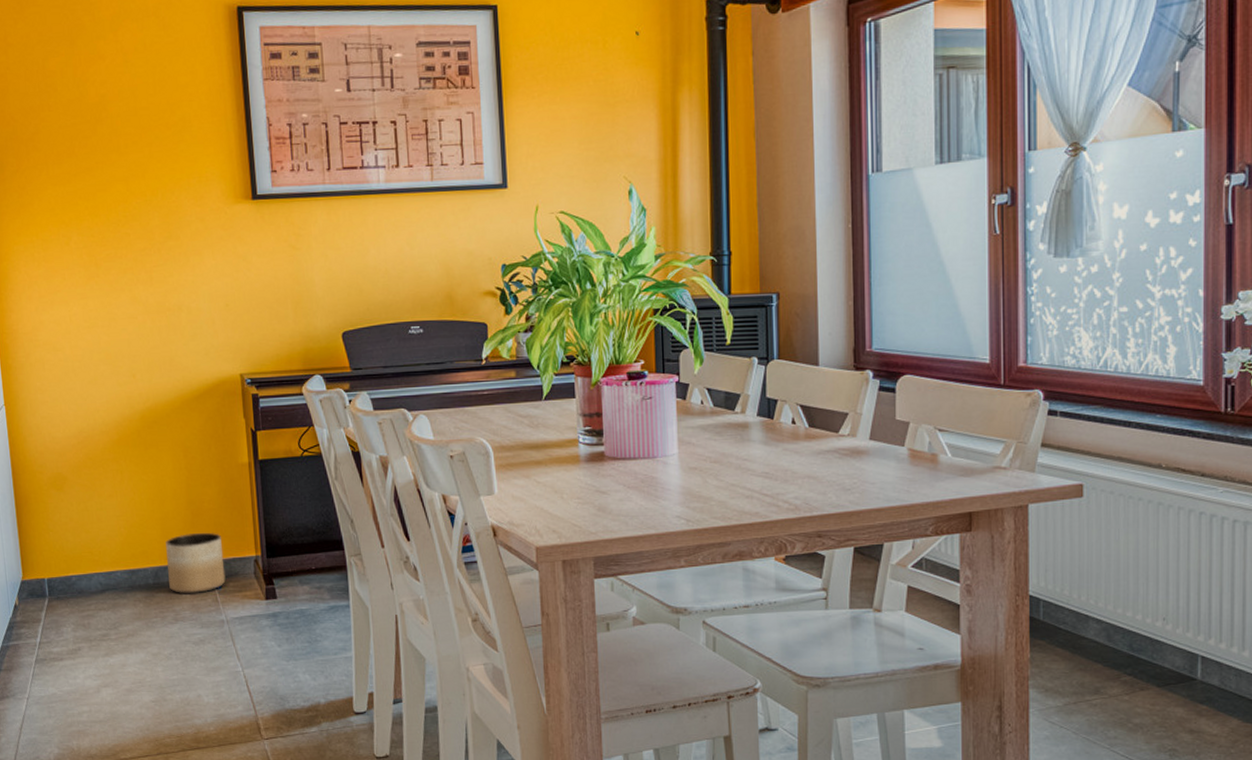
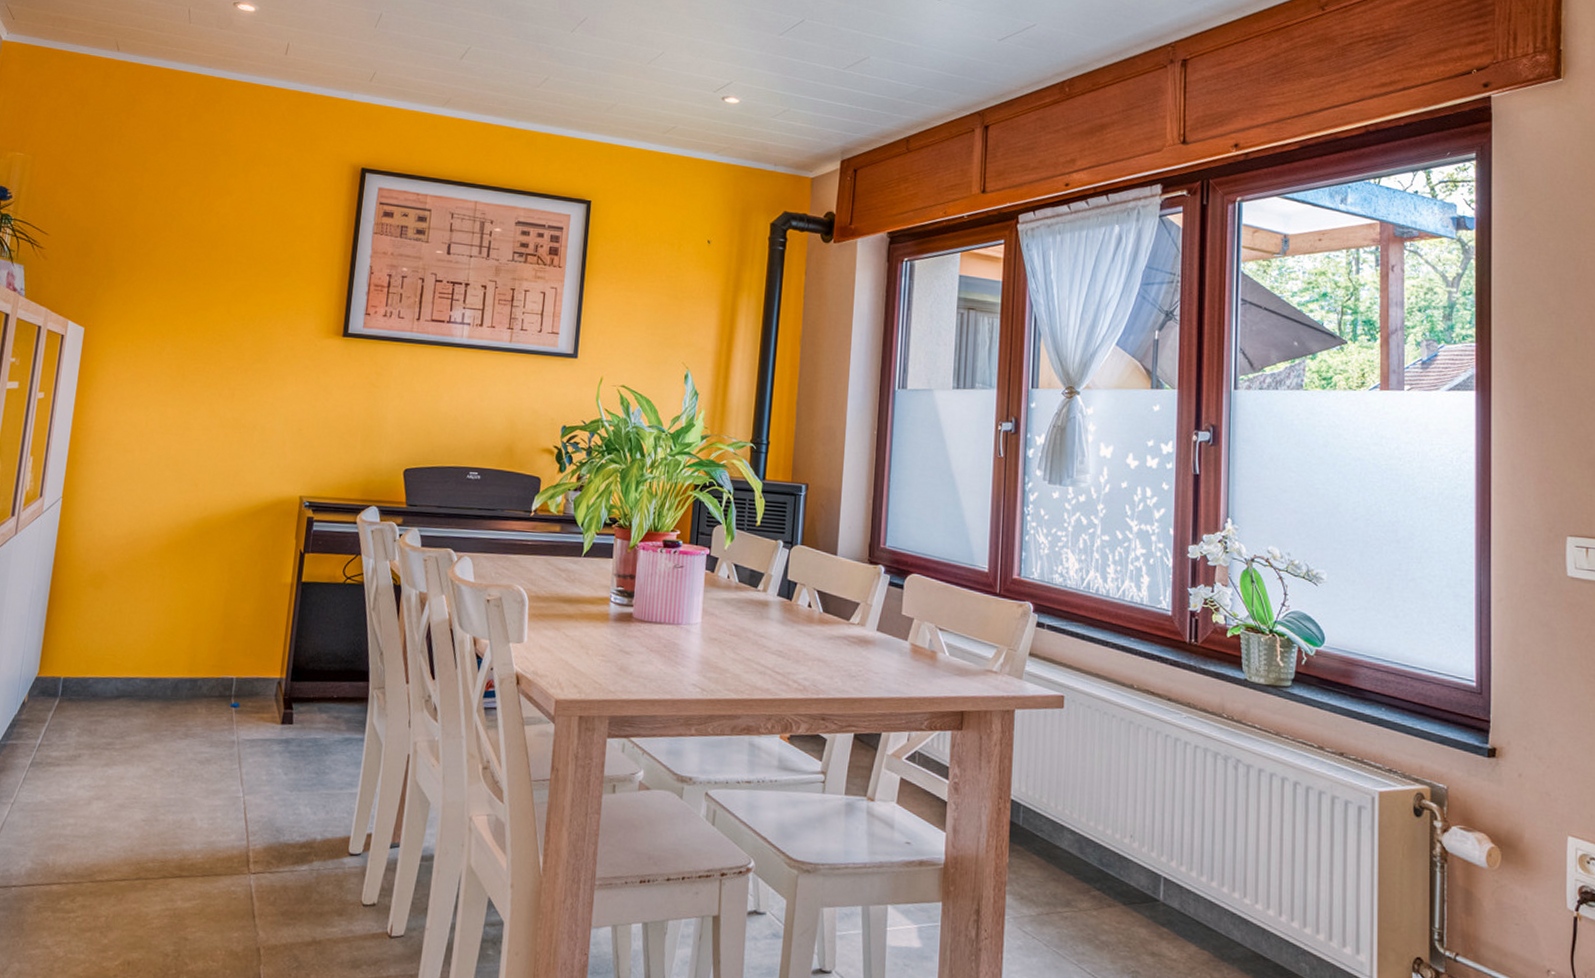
planter: present [166,532,226,593] -> none [186,647,249,710]

